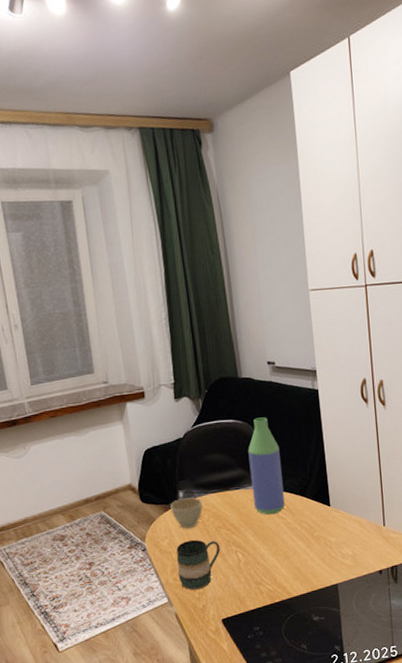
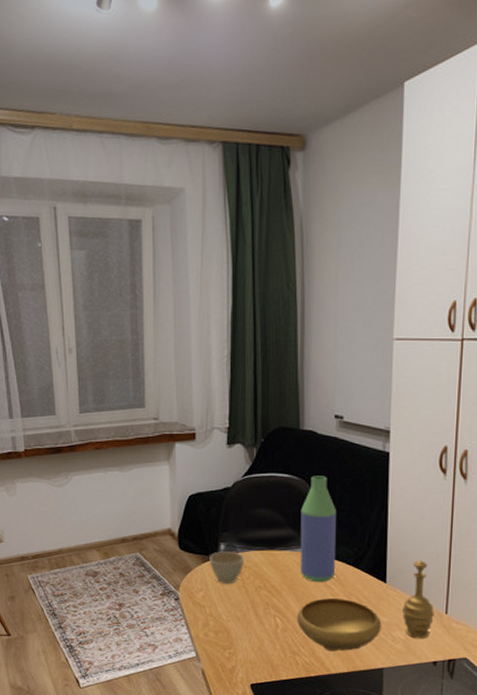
mug: present [176,539,221,591] -> none [209,596,258,650]
decorative bowl: none [256,482,374,577] -> present [297,560,434,652]

